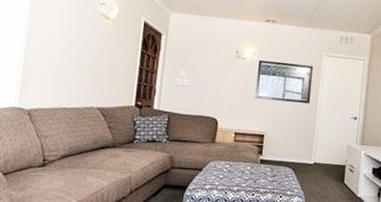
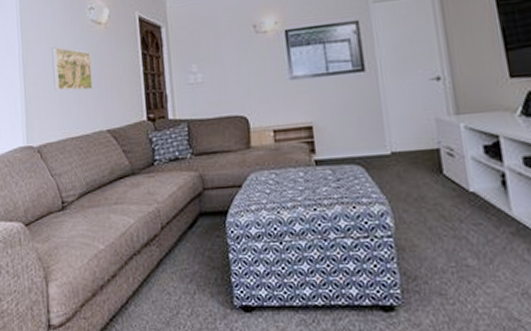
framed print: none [54,28,95,71] -> present [51,47,93,91]

